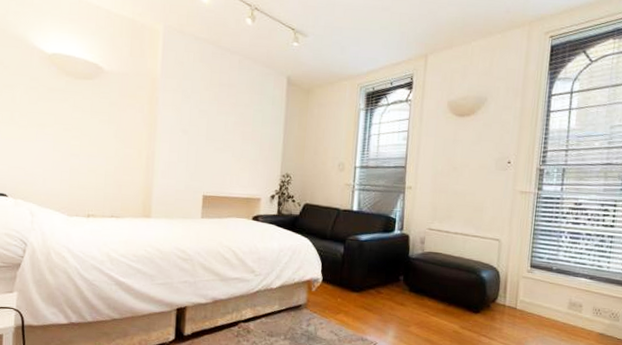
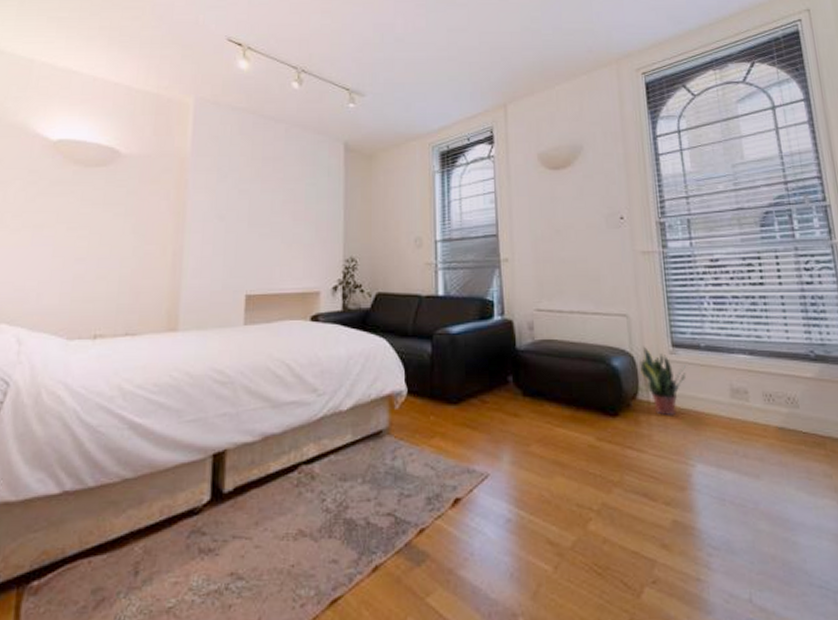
potted plant: none [502,264,538,316] -> present [640,346,687,415]

